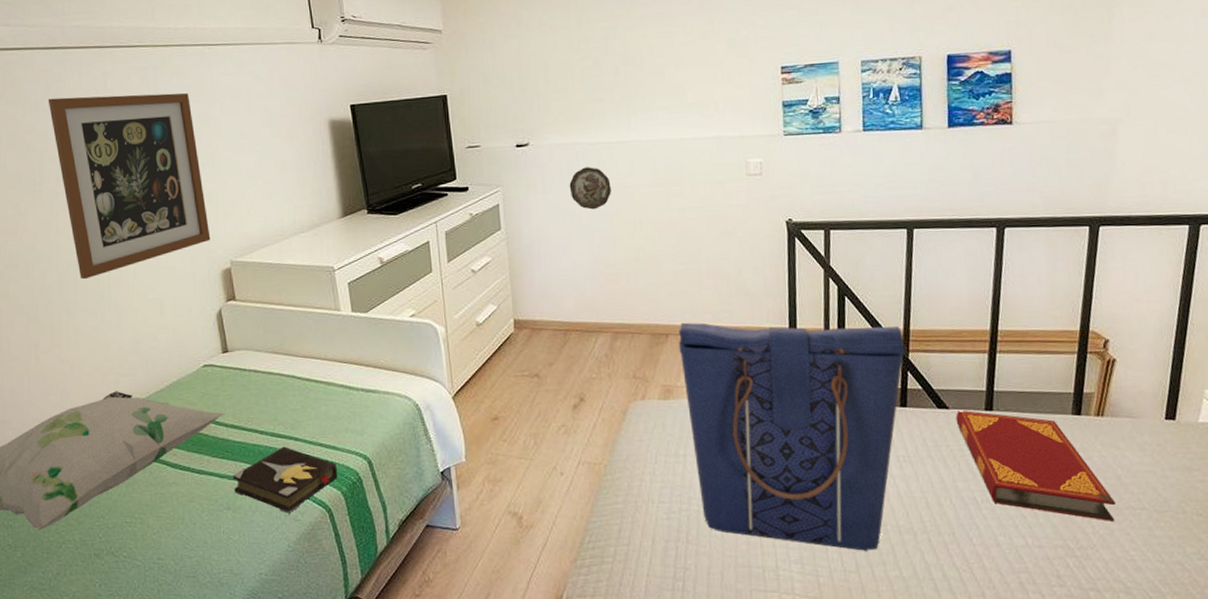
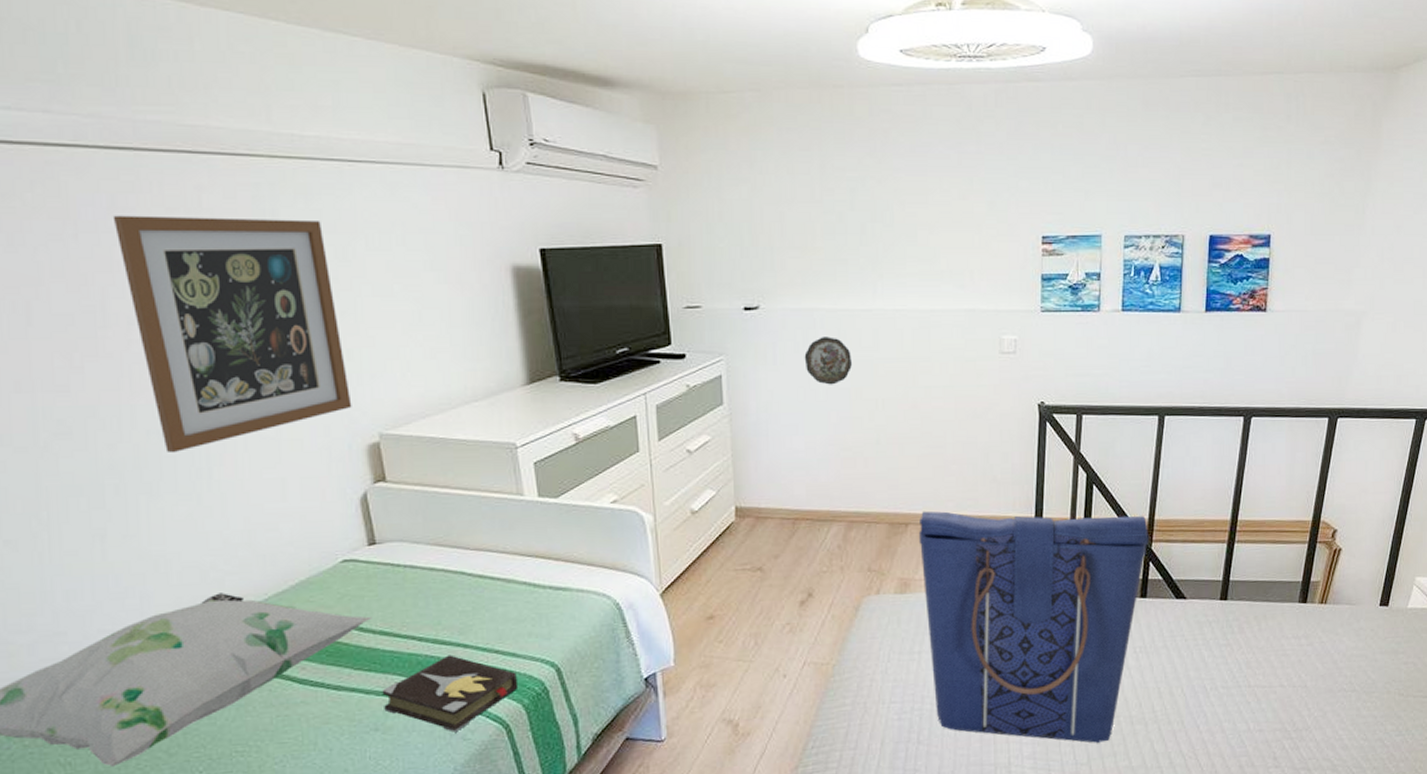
hardback book: present [955,410,1115,521] -> none [1192,600,1330,704]

